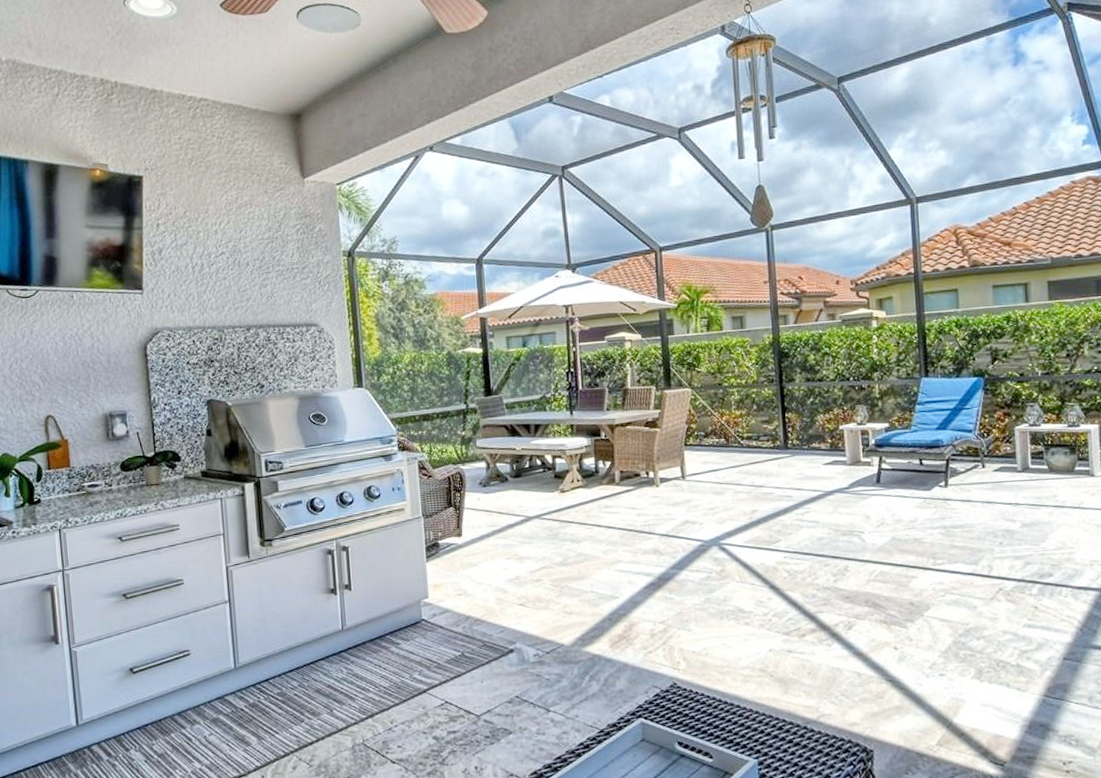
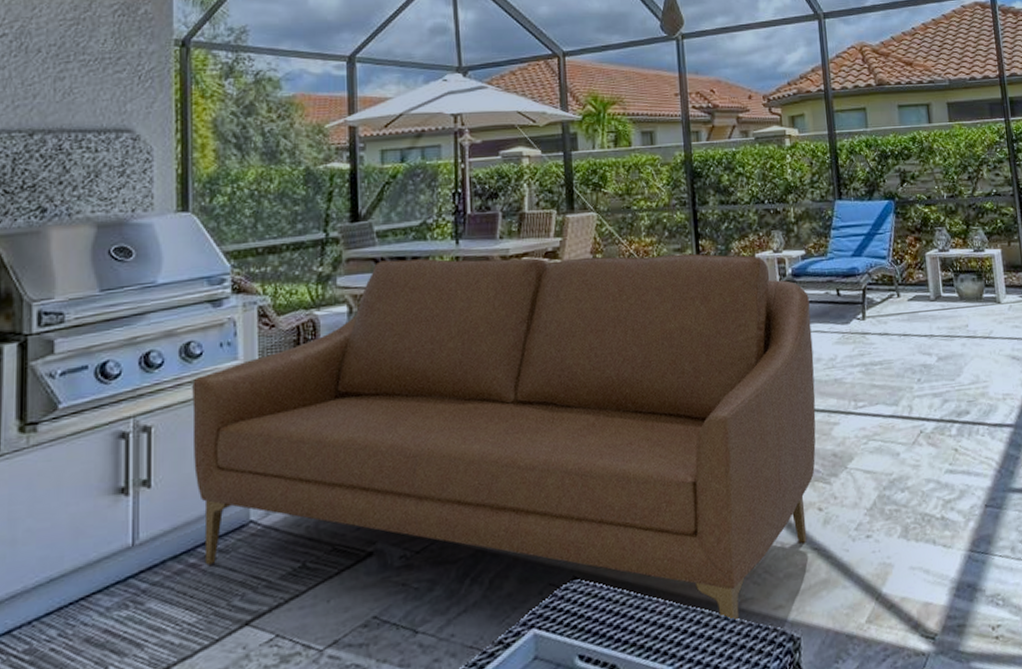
sofa: none [375,424,895,732] -> present [192,253,816,622]

